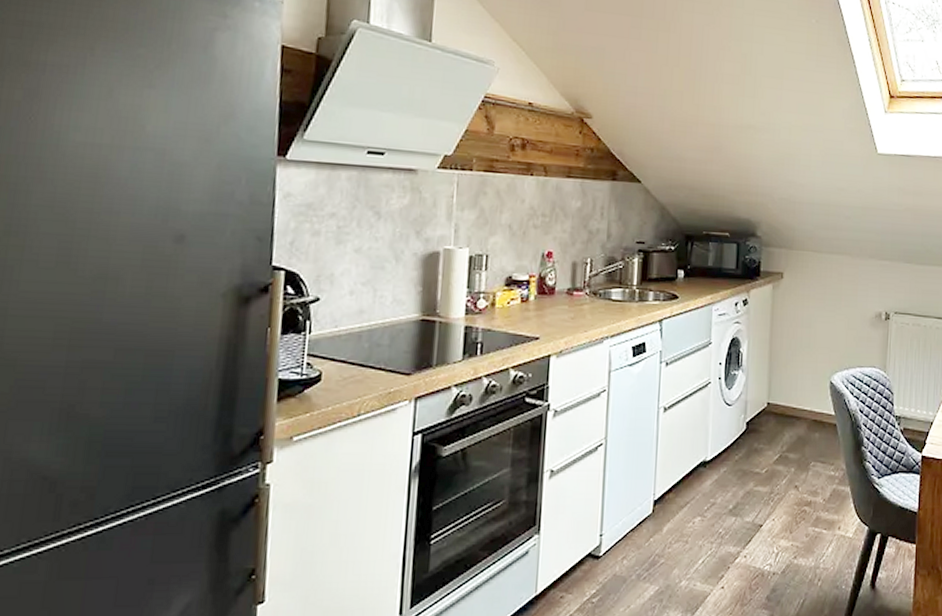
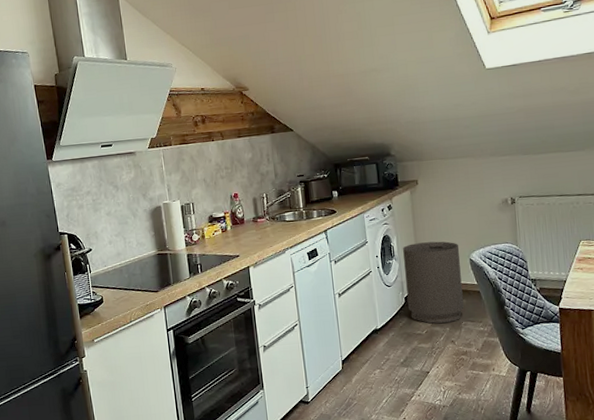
trash can: none [749,353,820,461] -> present [403,241,464,324]

